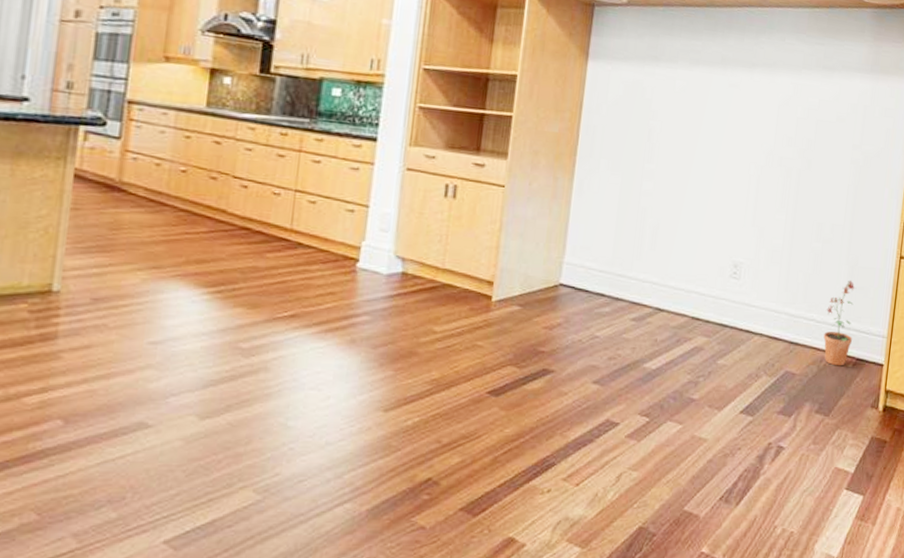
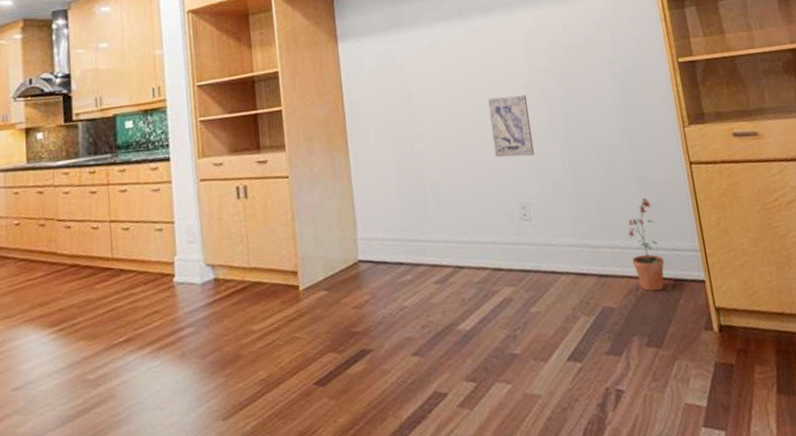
wall art: none [721,153,767,218] -> present [487,95,534,158]

